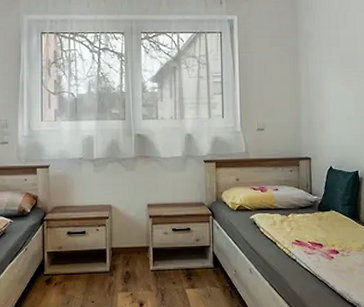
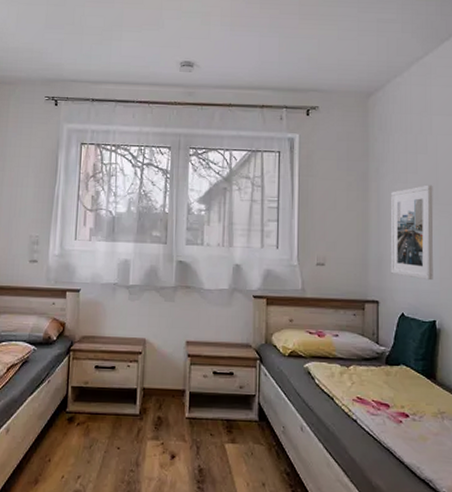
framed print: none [318,55,355,138] -> present [390,184,434,281]

